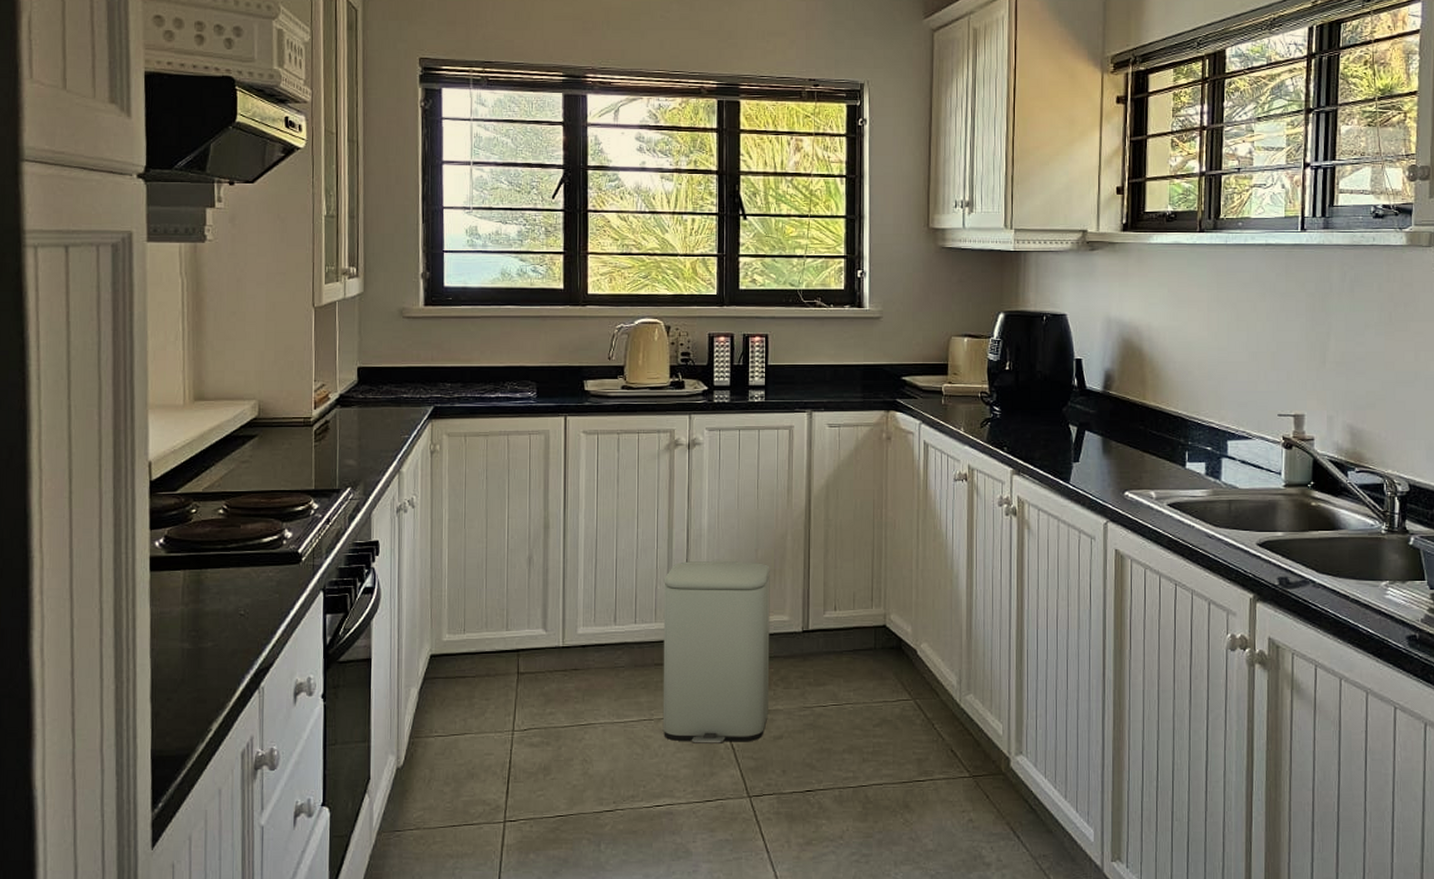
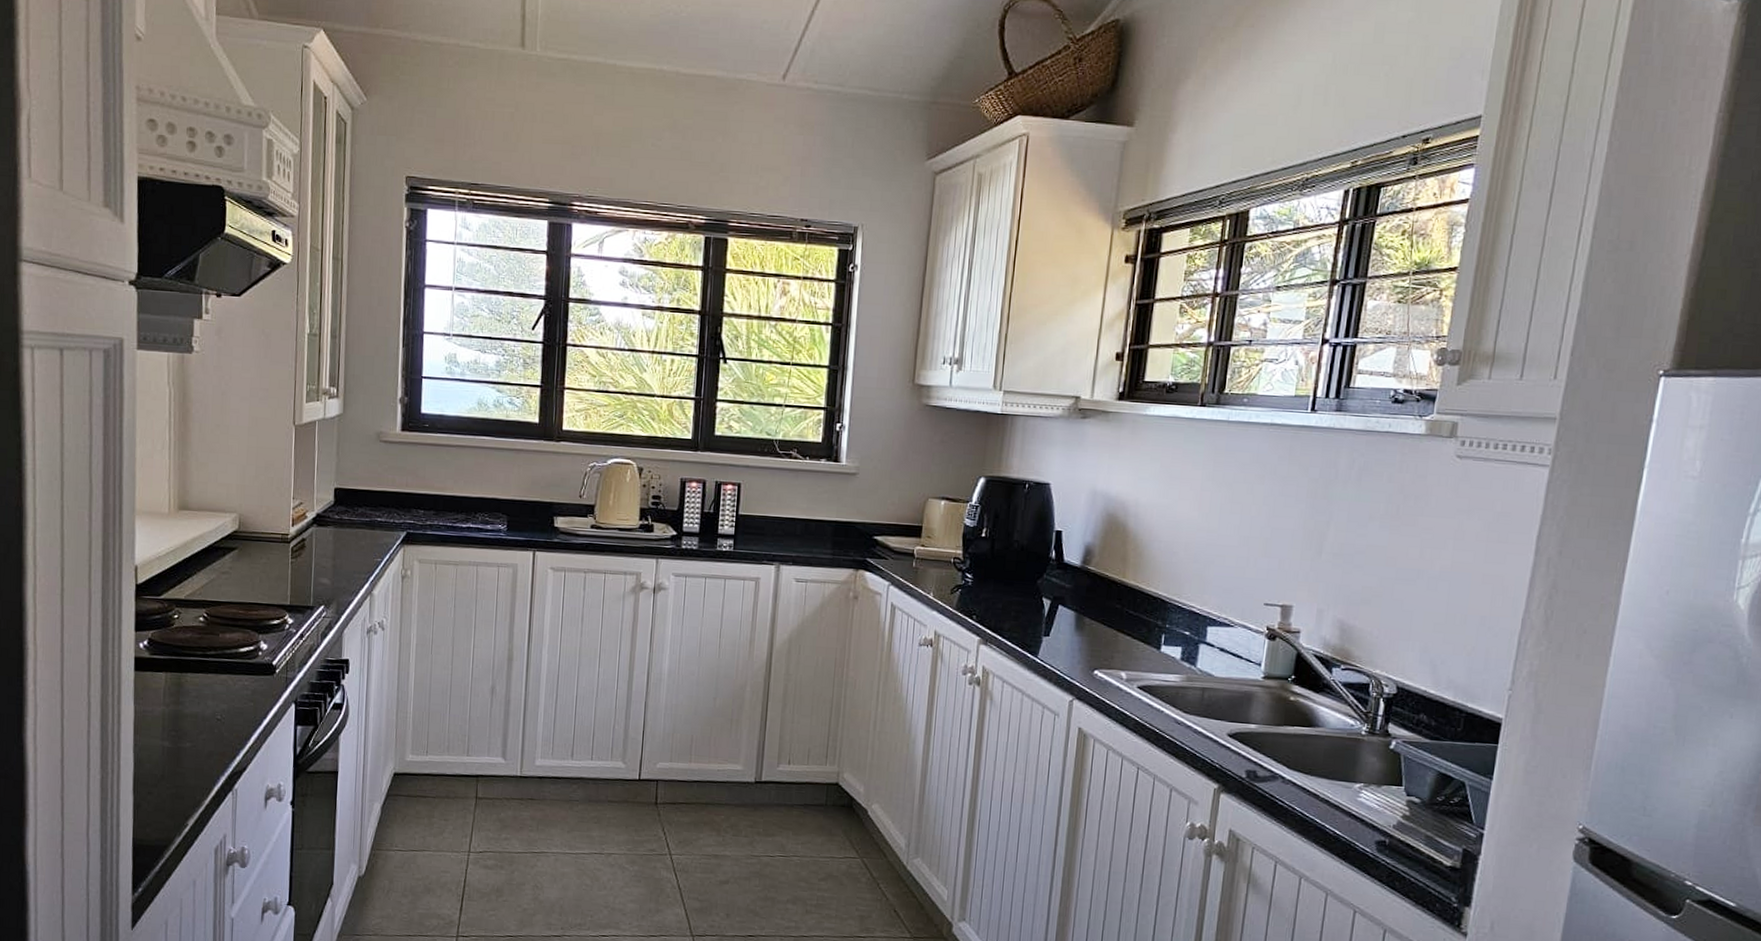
pedal bin: present [662,560,770,745] -> none [612,704,727,884]

